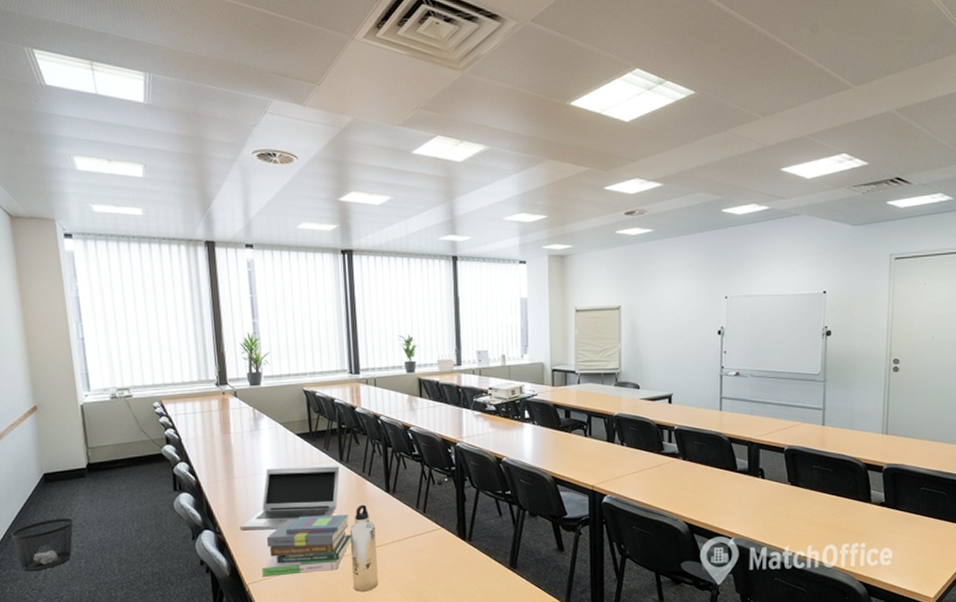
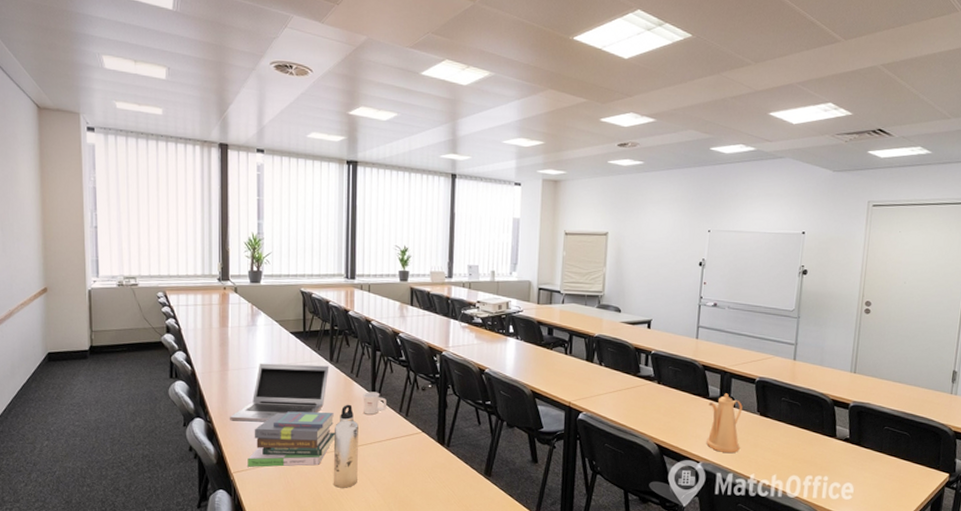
waste bin: present [11,517,73,572] -> none [12,396,72,446]
mug: none [377,490,404,514] -> present [363,392,388,415]
coffee pot: none [737,465,772,526] -> present [706,393,743,453]

